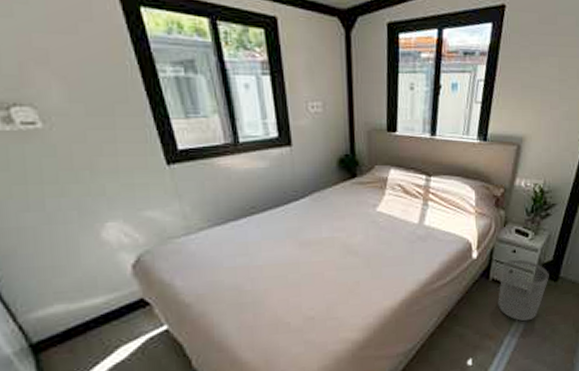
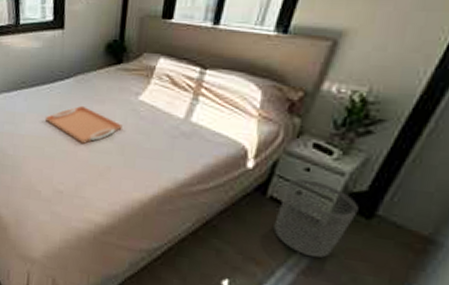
serving tray: none [283,224,365,263] -> present [44,105,123,144]

